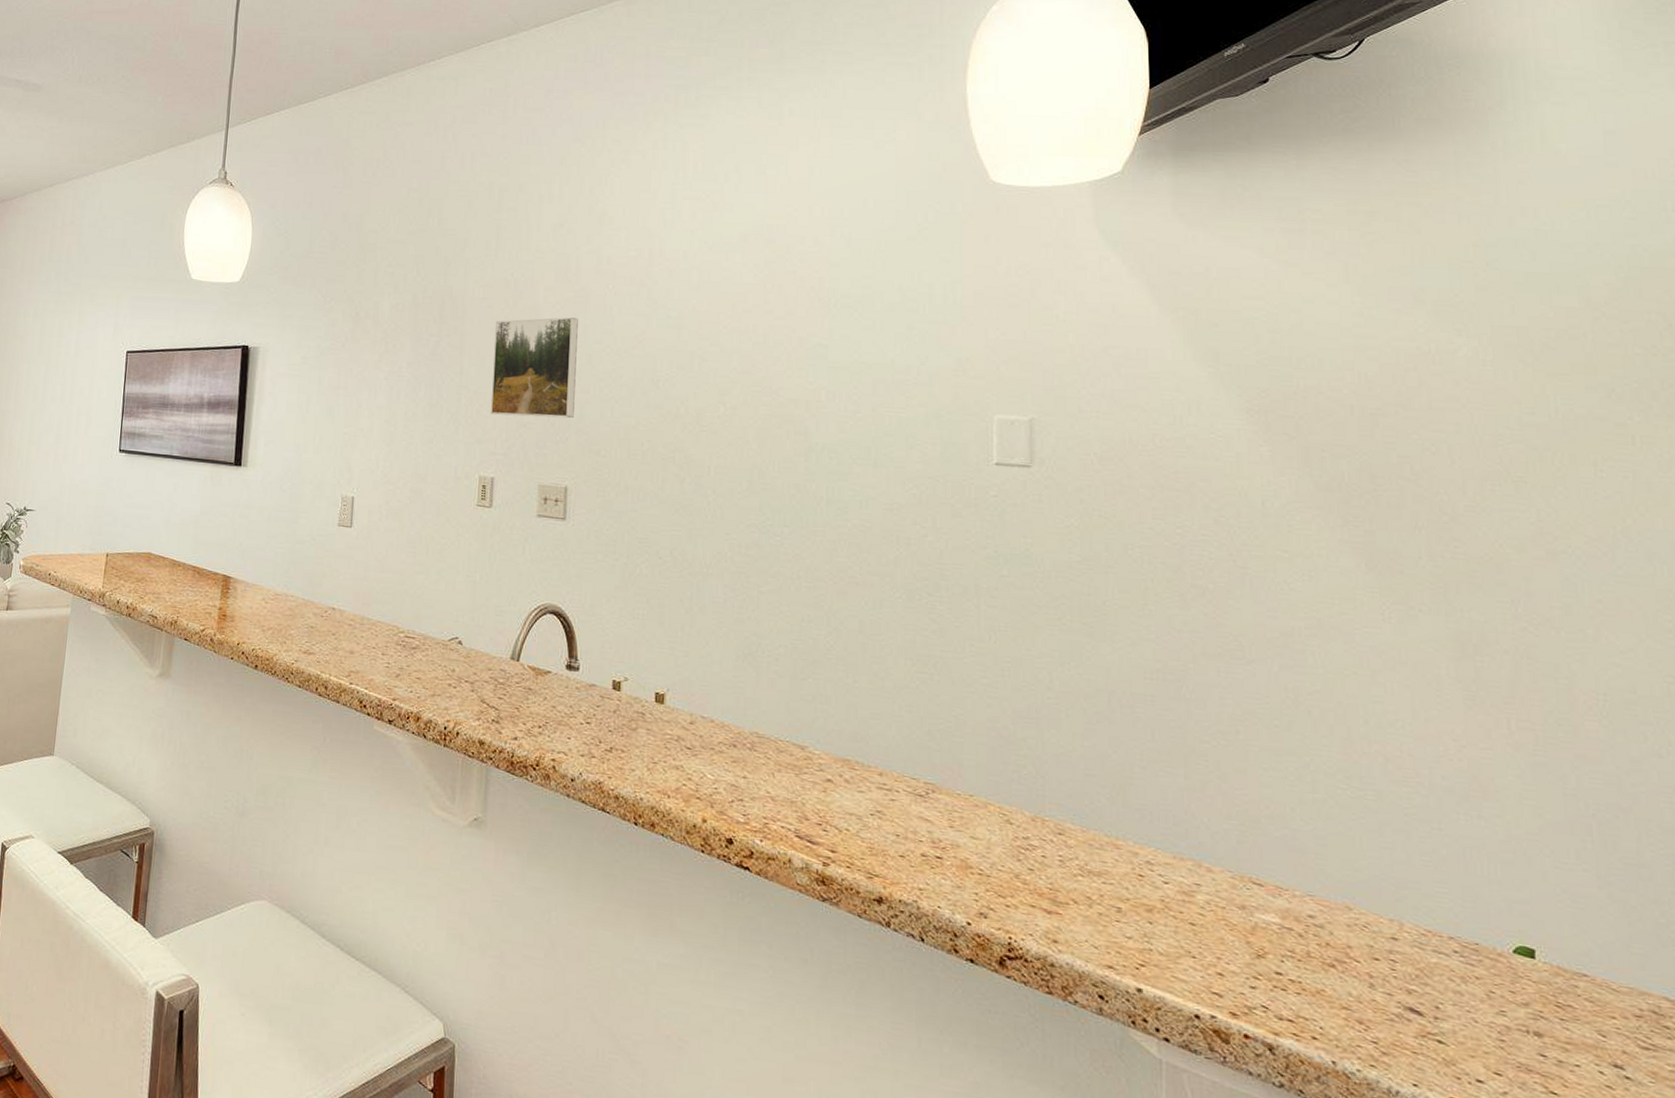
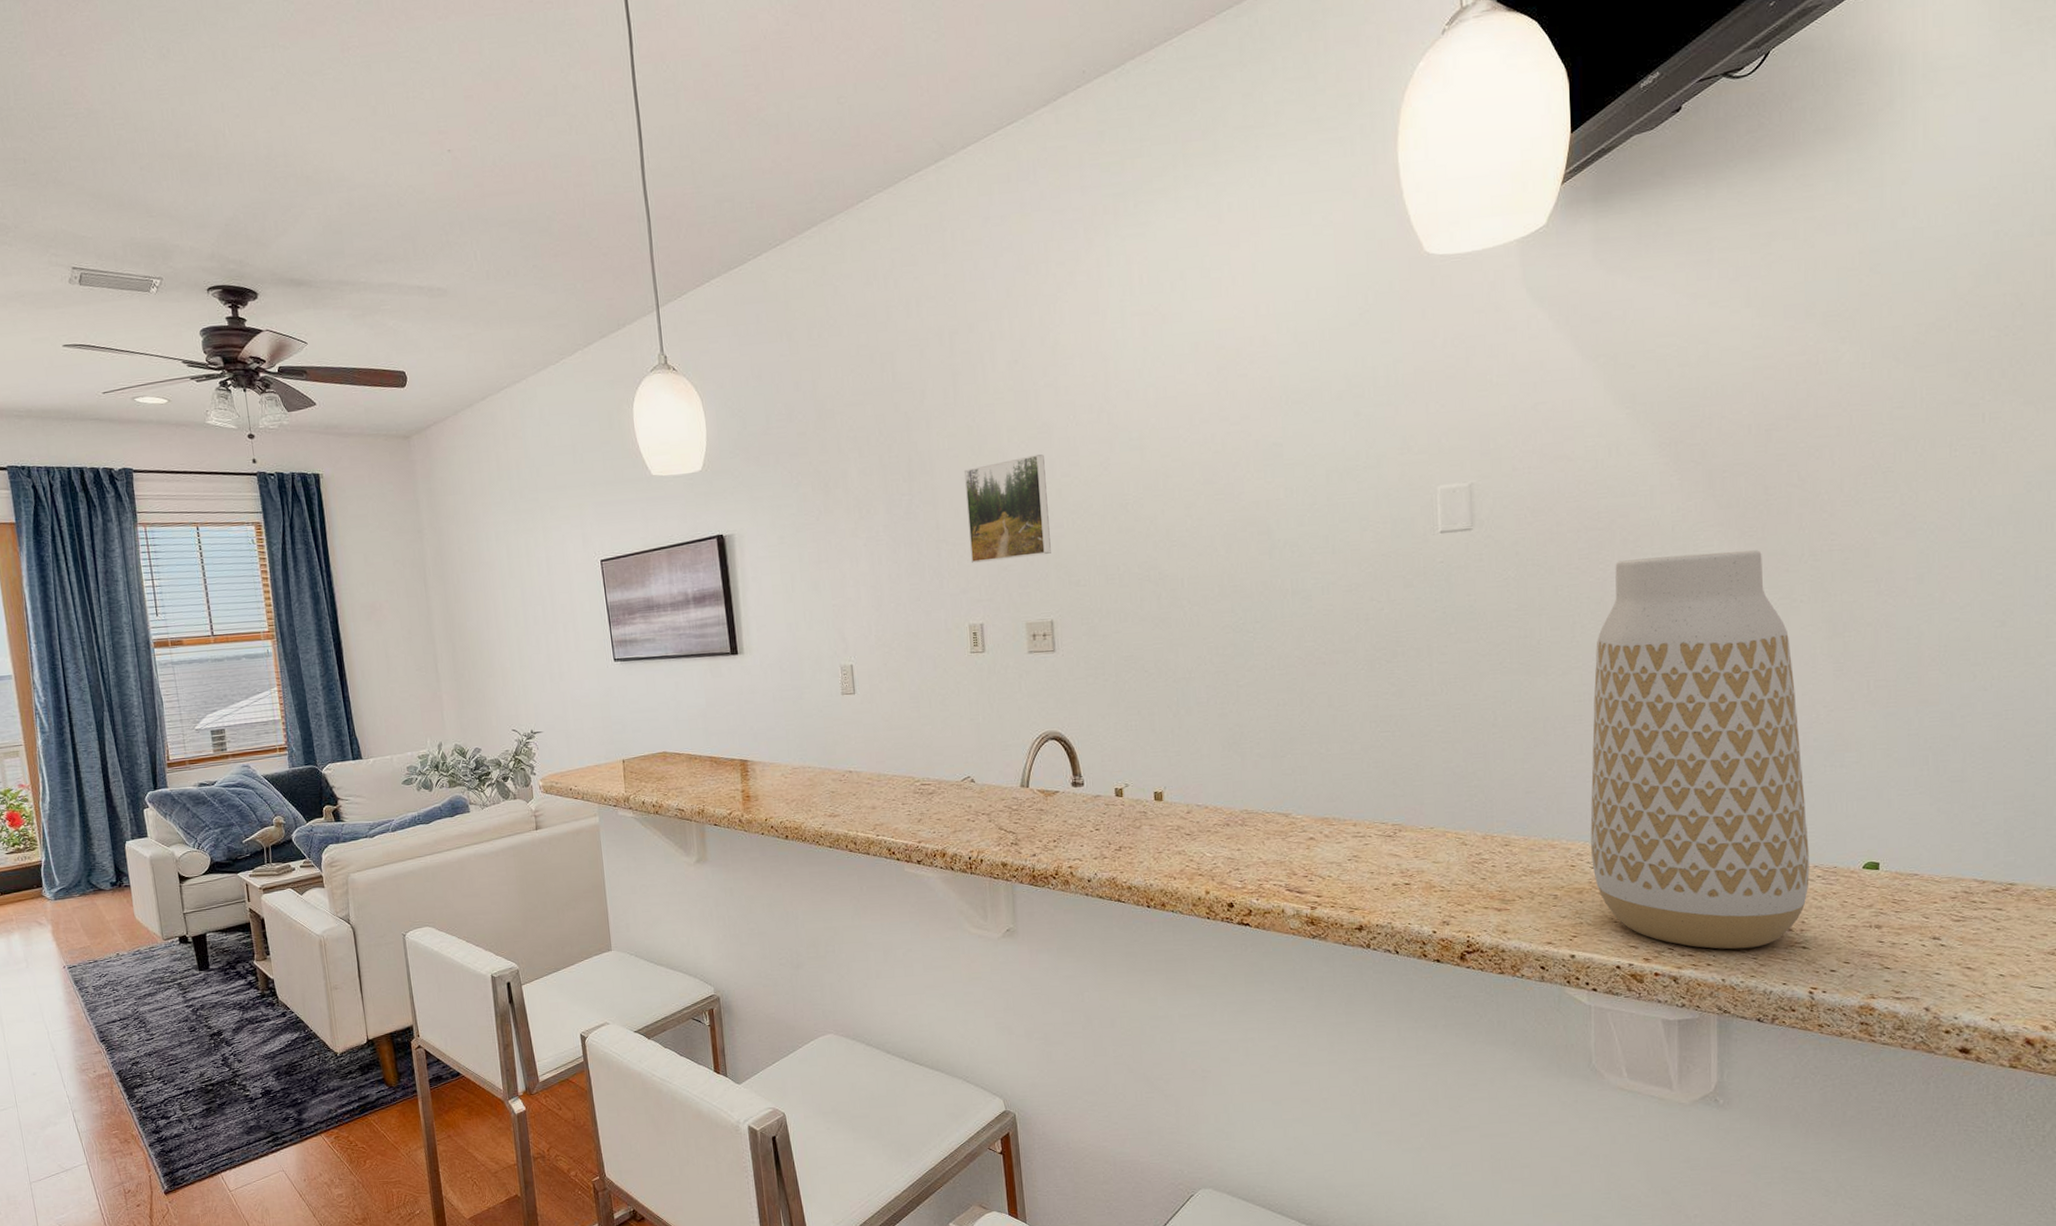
vase: none [1163,528,1444,1029] -> present [1590,550,1809,950]

